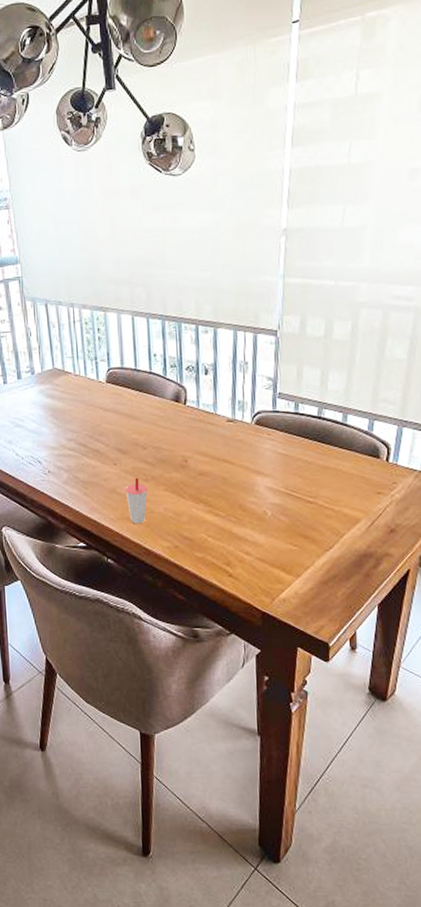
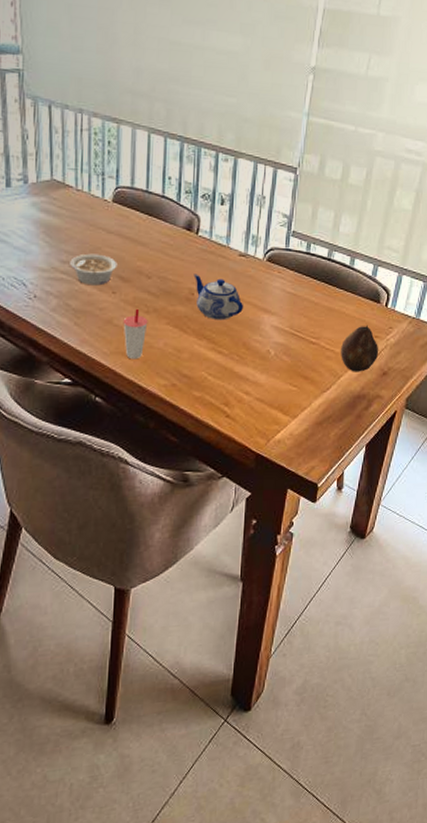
legume: none [75,430,116,459] -> present [70,253,117,286]
teapot: none [185,442,237,485] -> present [193,274,244,321]
fruit: none [341,481,384,530] -> present [341,325,379,372]

